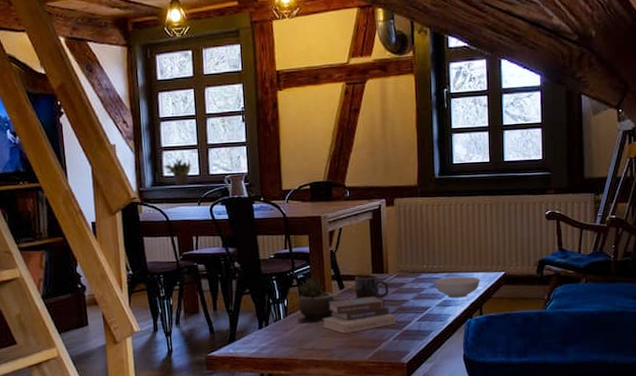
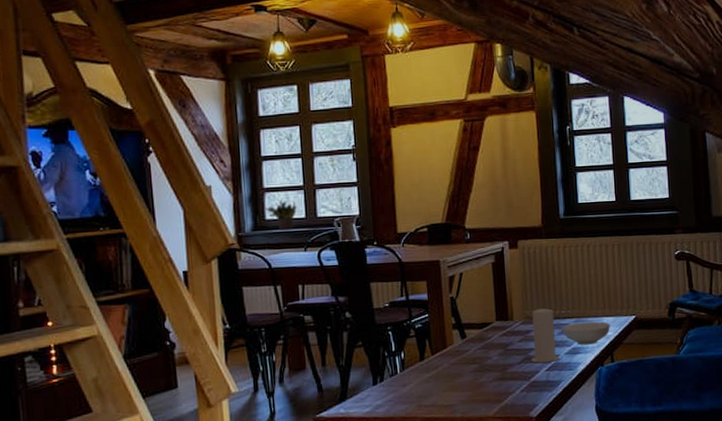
succulent plant: present [297,276,336,323] -> none [415,326,458,377]
books: present [322,296,396,333] -> none [442,345,523,387]
mug: present [354,274,389,299] -> none [477,322,514,349]
candle: none [403,263,431,314] -> present [530,308,559,363]

